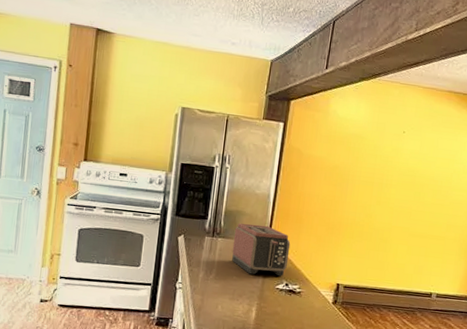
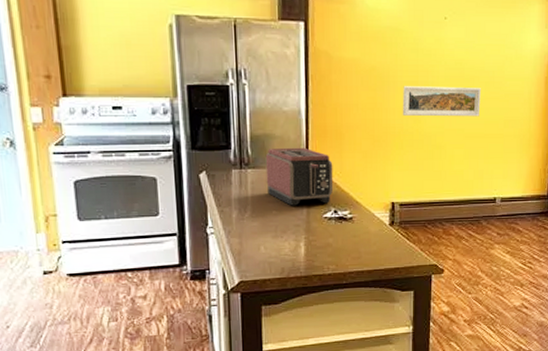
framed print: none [356,185,429,219] -> present [402,86,481,117]

